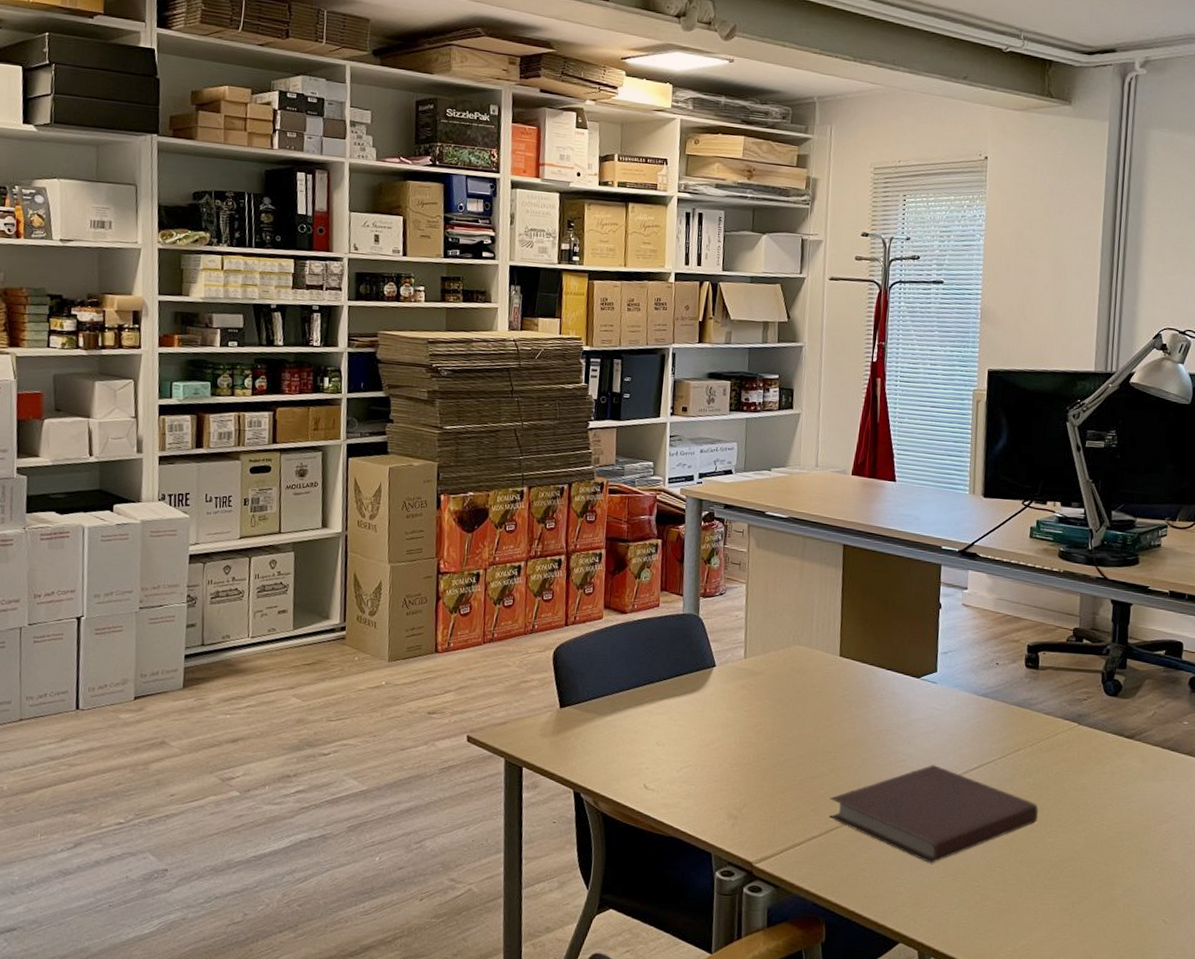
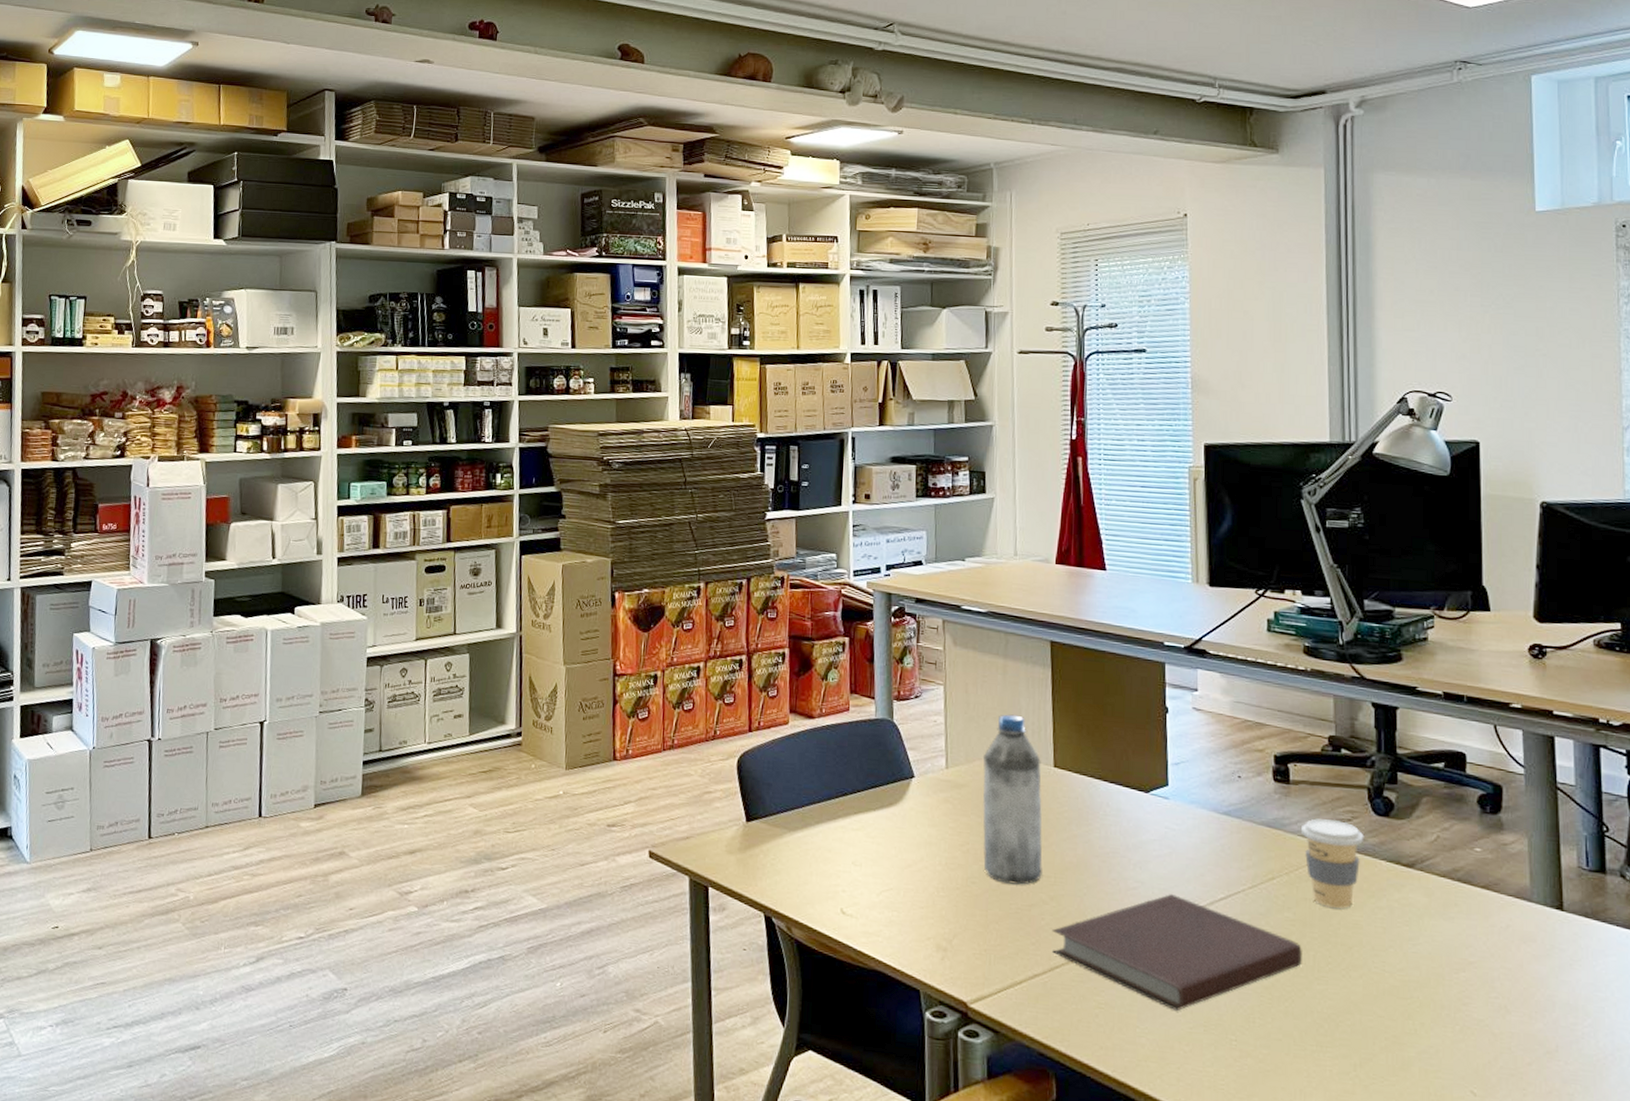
water bottle: none [773,609,829,760] -> present [982,714,1043,885]
coffee cup: none [1045,699,1096,774] -> present [1301,818,1364,909]

